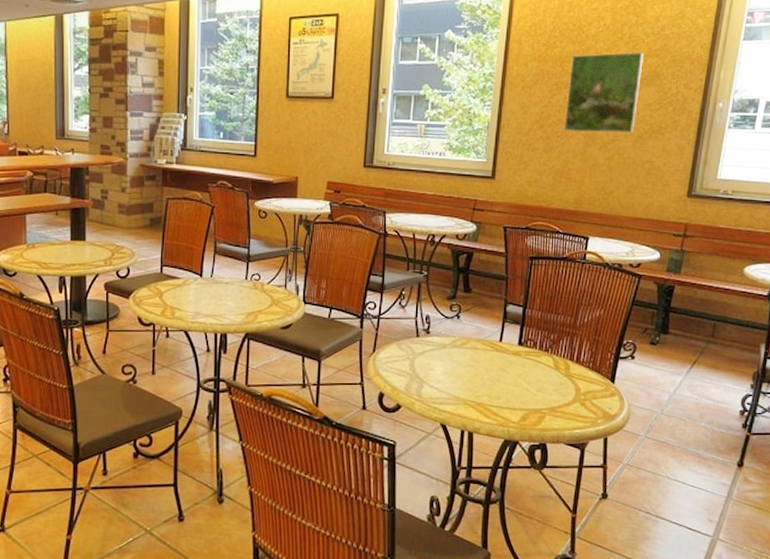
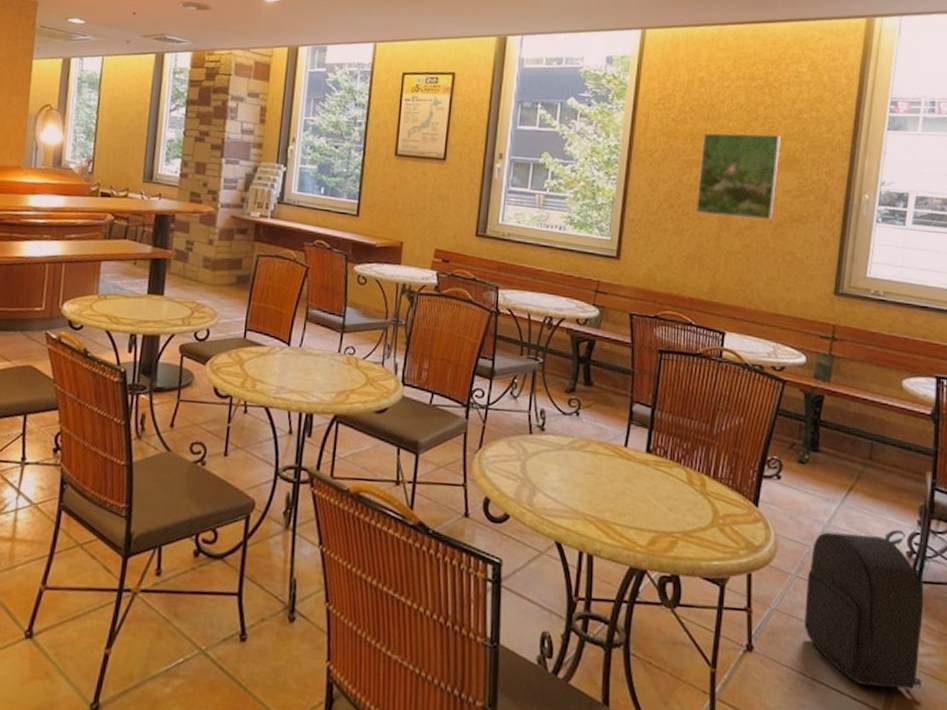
backpack: none [651,393,753,518] -> present [805,529,924,689]

